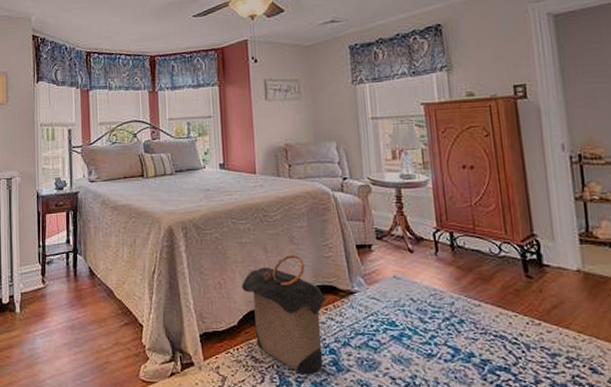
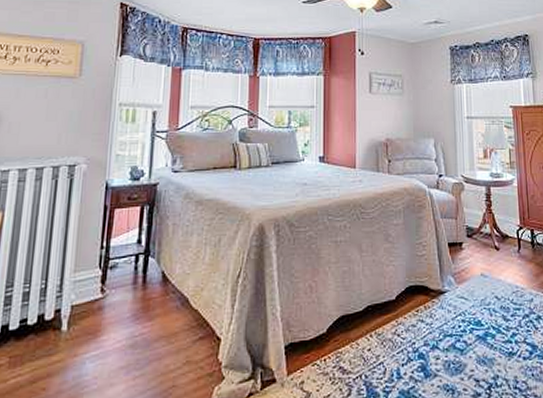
laundry hamper: present [242,254,329,375] -> none [334,253,420,384]

